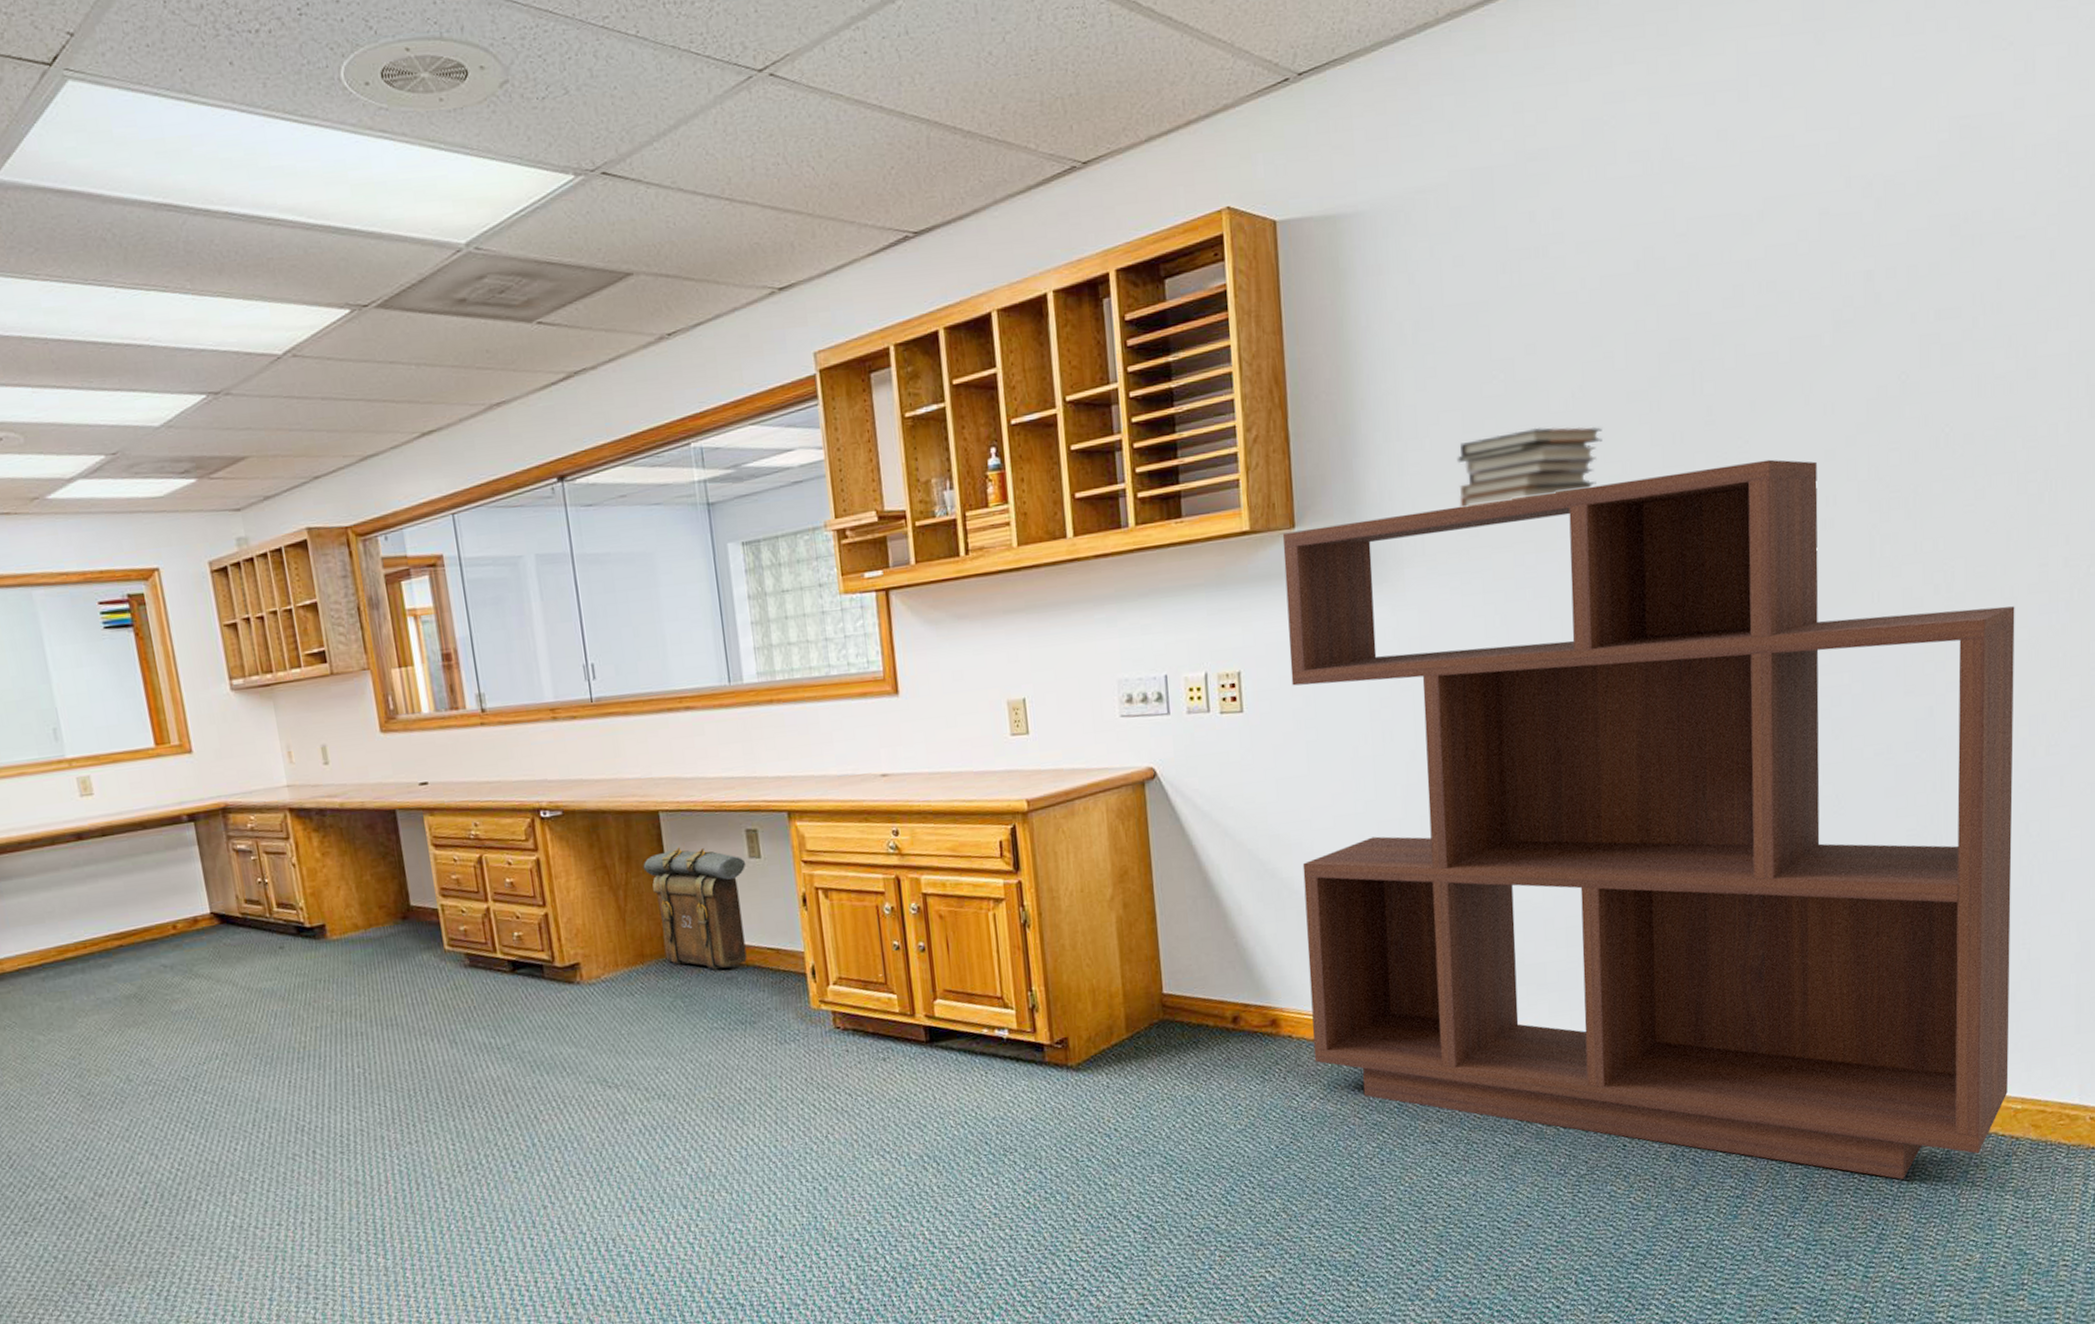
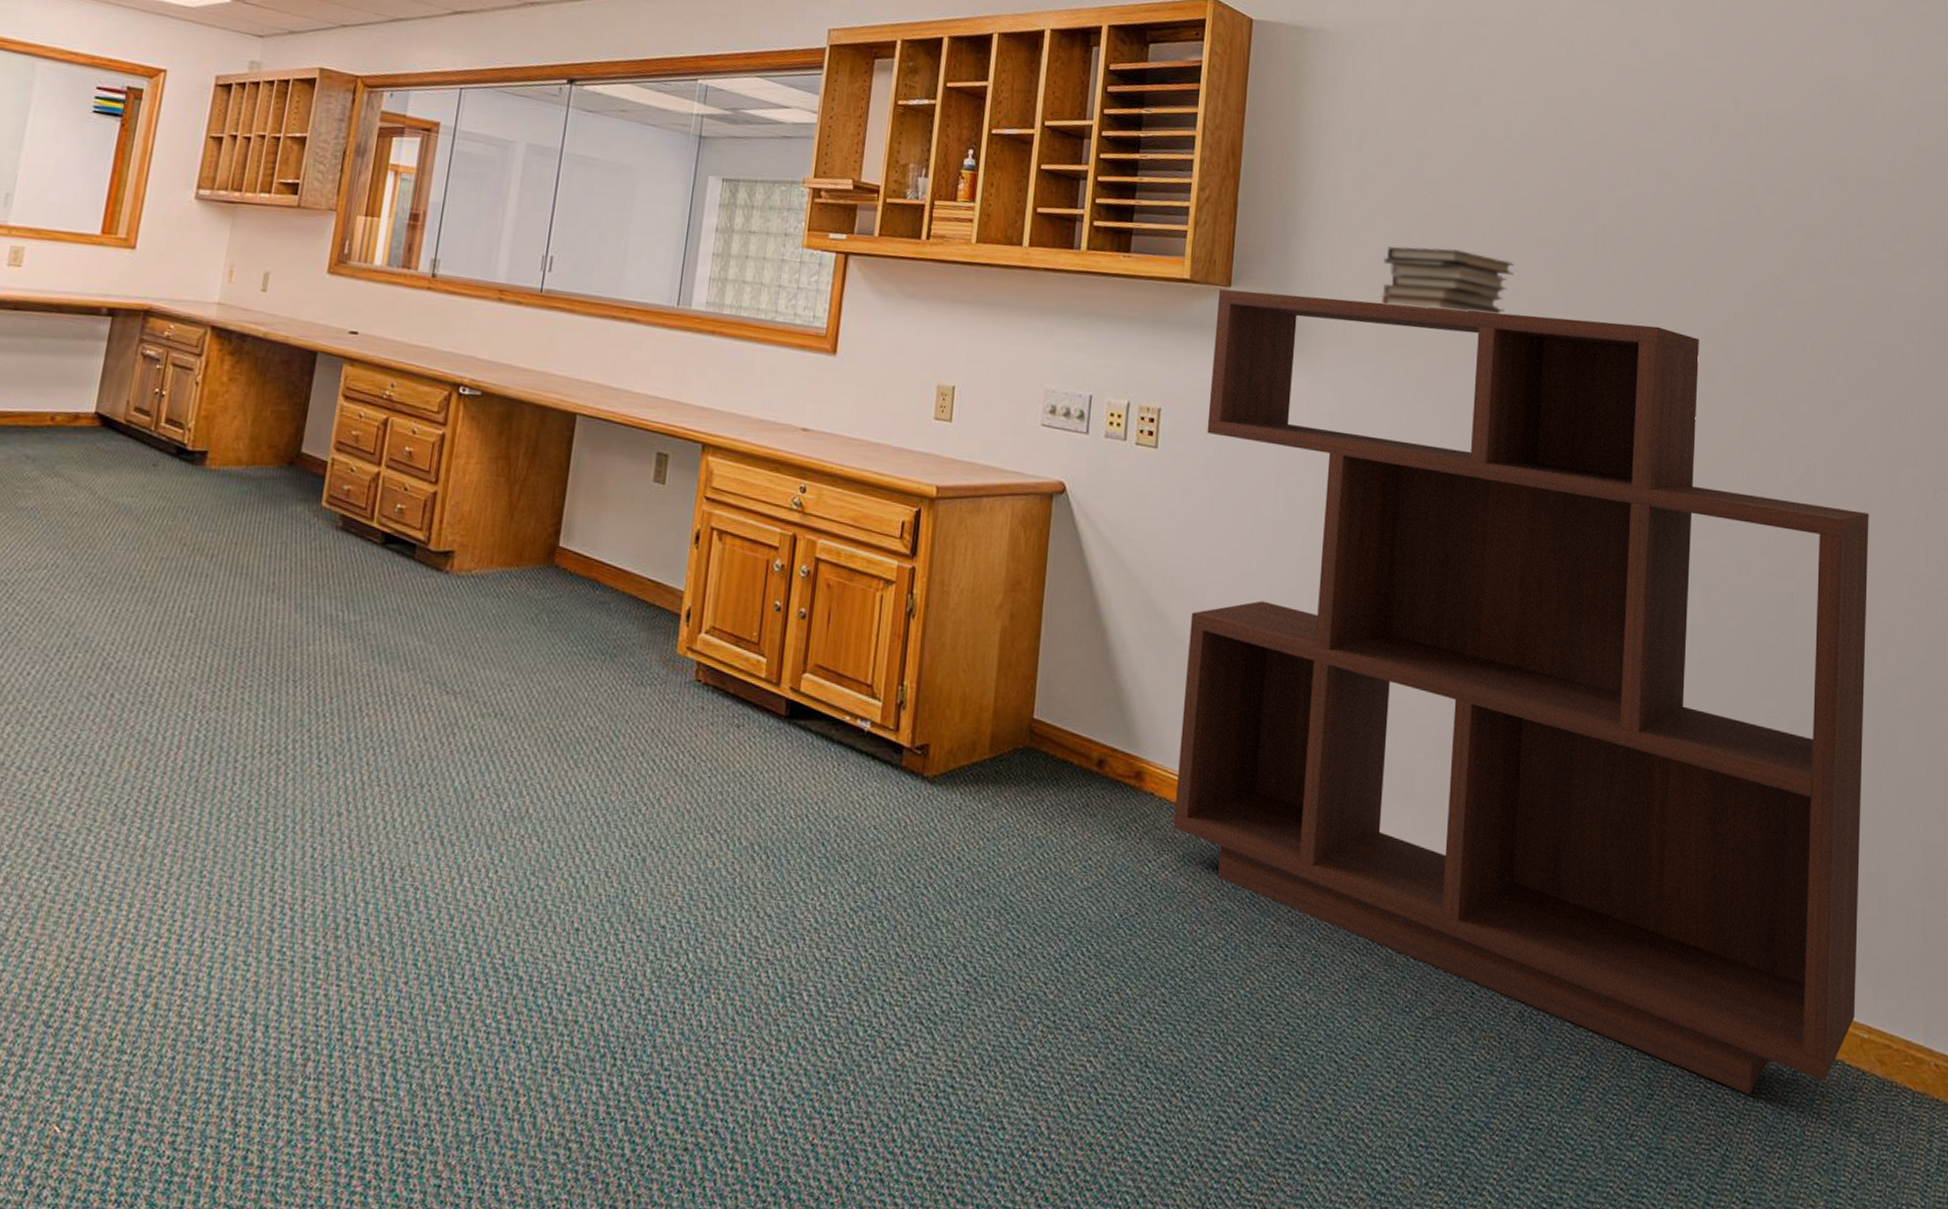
backpack: present [643,847,747,970] -> none [543,455,649,591]

